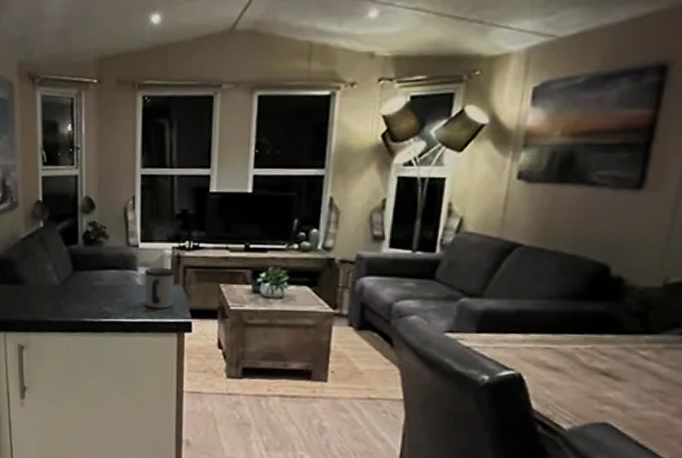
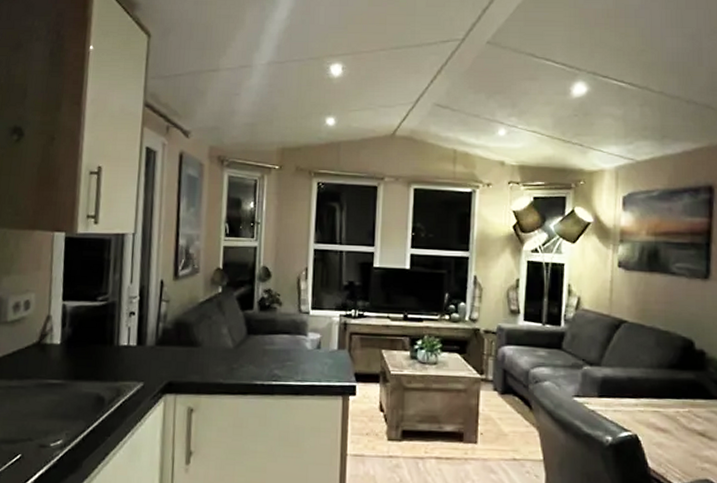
mug: present [145,267,176,309] -> none [313,333,343,373]

